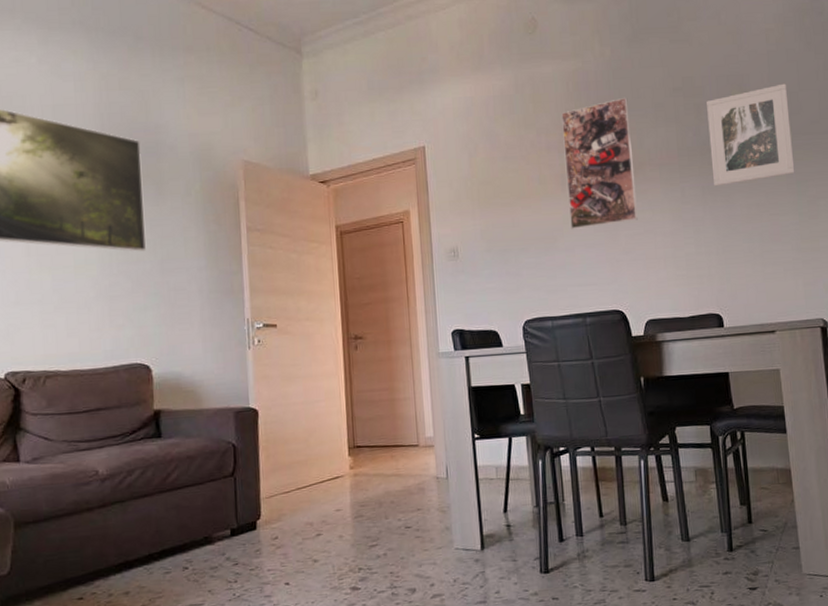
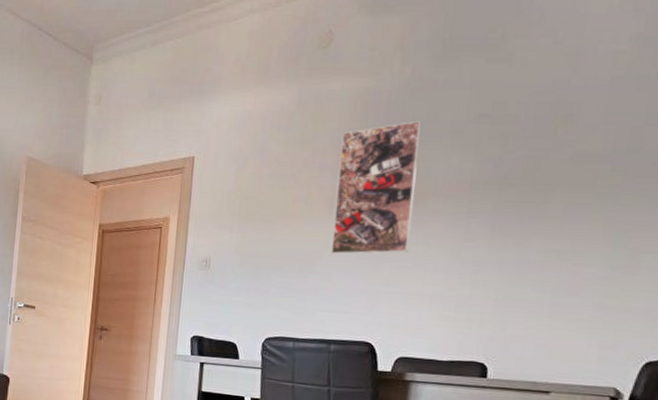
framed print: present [706,83,795,187] -> none [508,116,628,227]

